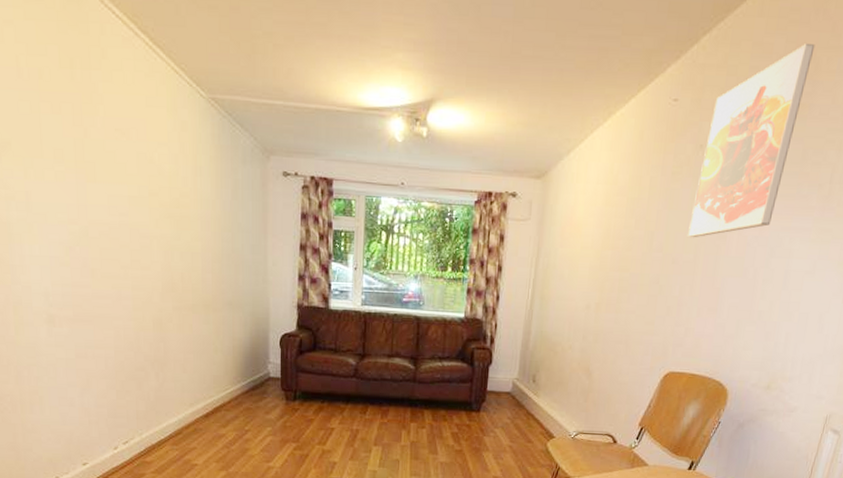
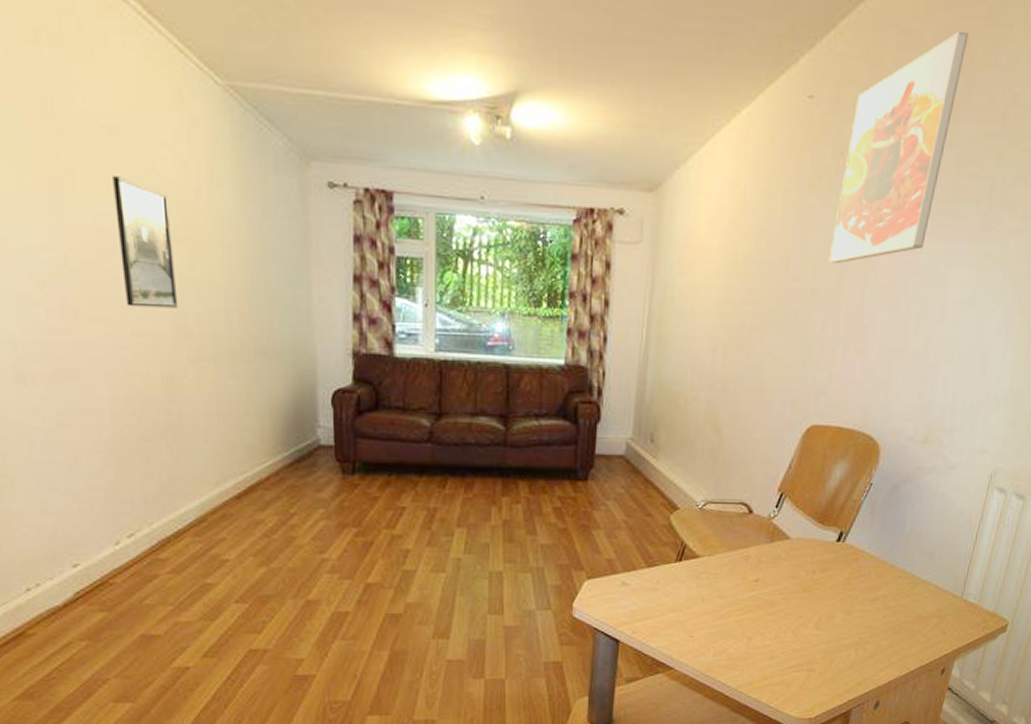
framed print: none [123,168,167,269] -> present [113,176,178,308]

